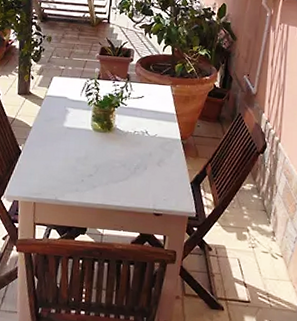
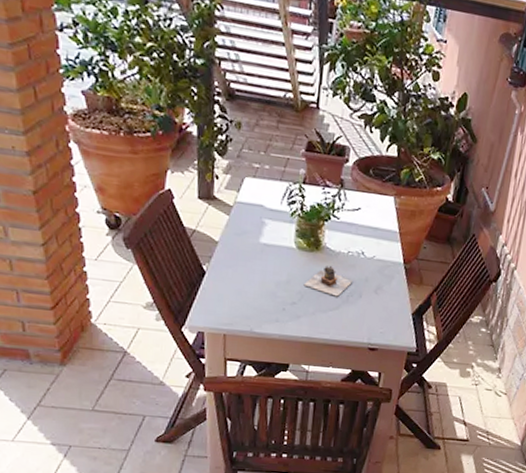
teapot: none [98,143,139,169] -> present [303,266,352,297]

